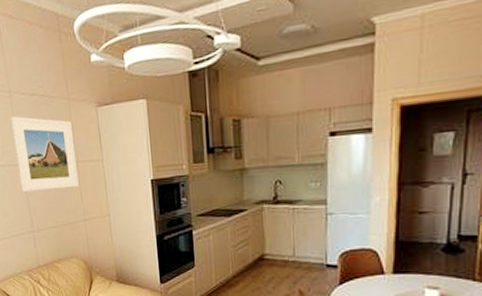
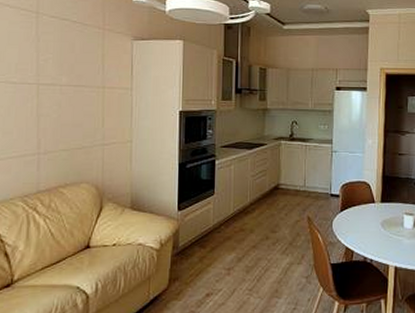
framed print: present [9,116,79,192] -> none [31,35,104,112]

